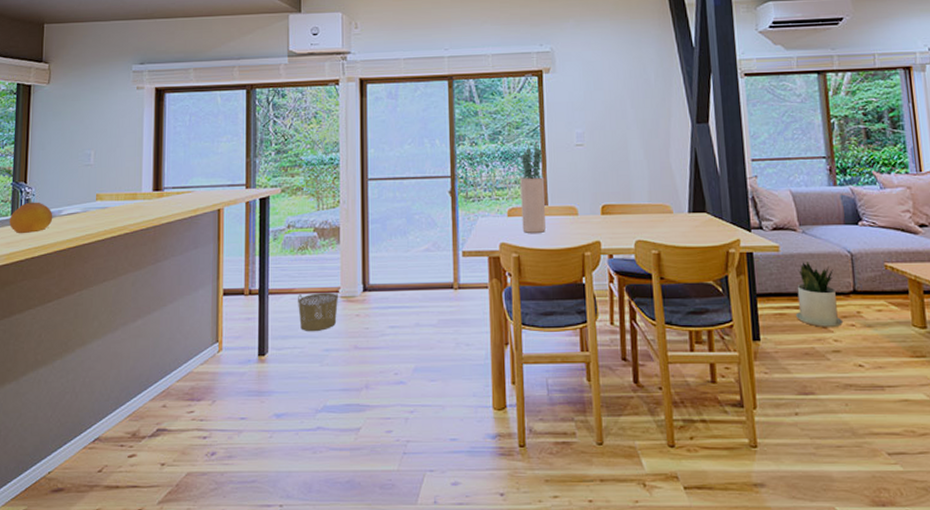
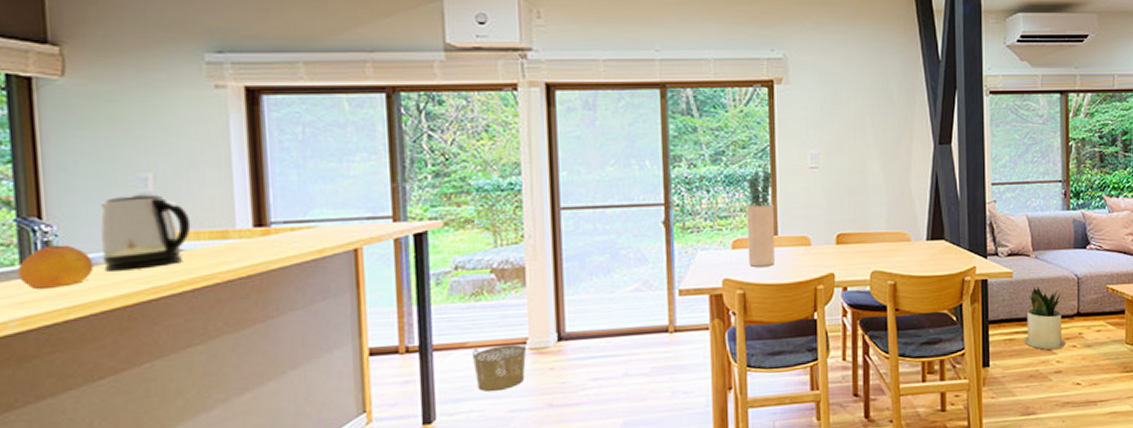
kettle: none [59,166,114,223] -> present [100,194,191,273]

